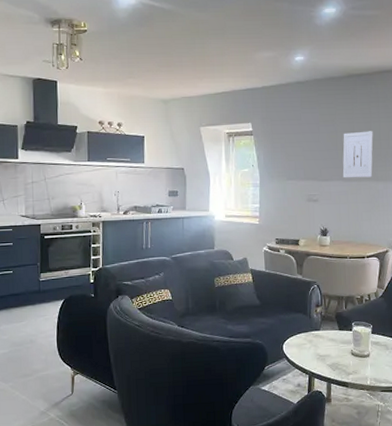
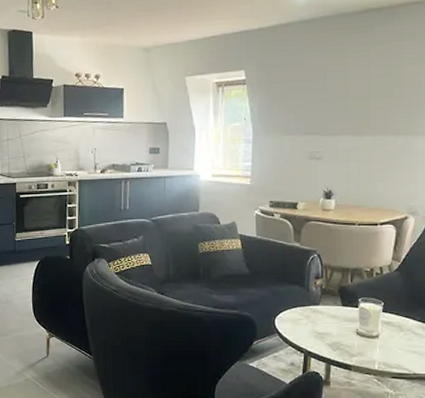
wall art: present [342,131,373,178] -> none [353,75,394,133]

